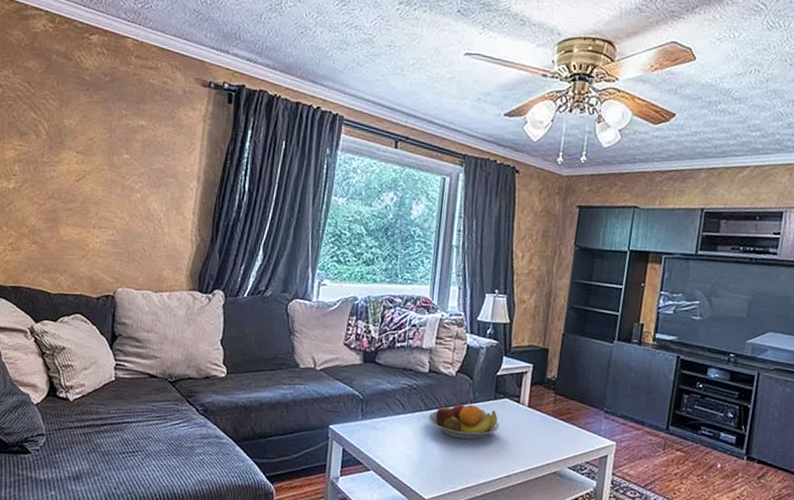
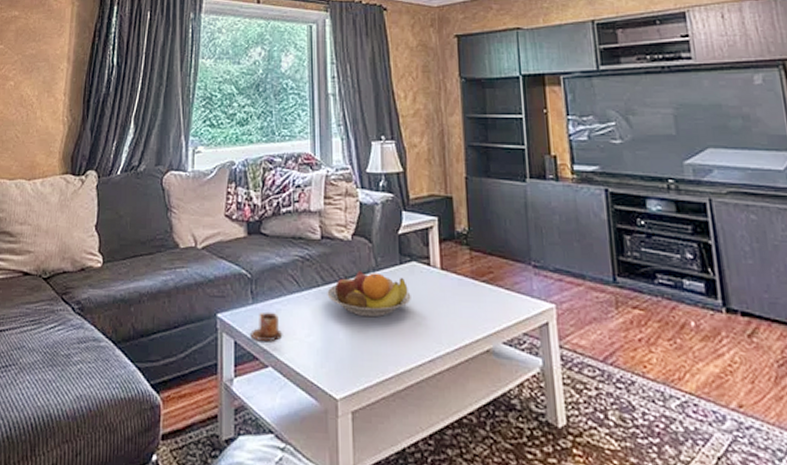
mug: none [357,427,386,451] -> present [250,311,283,341]

